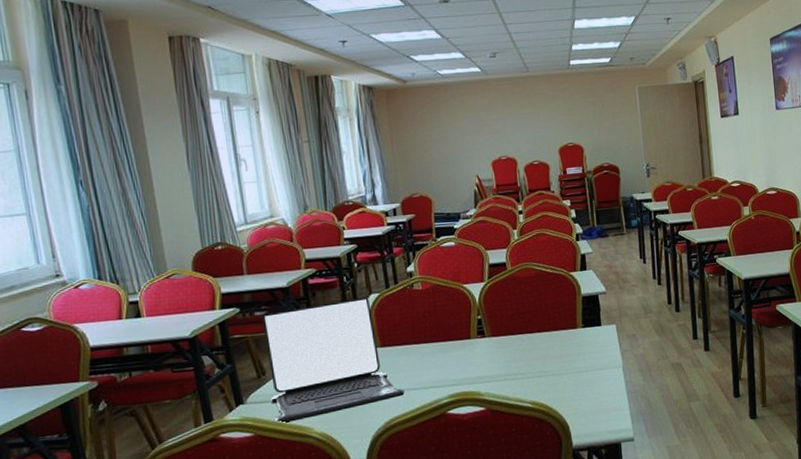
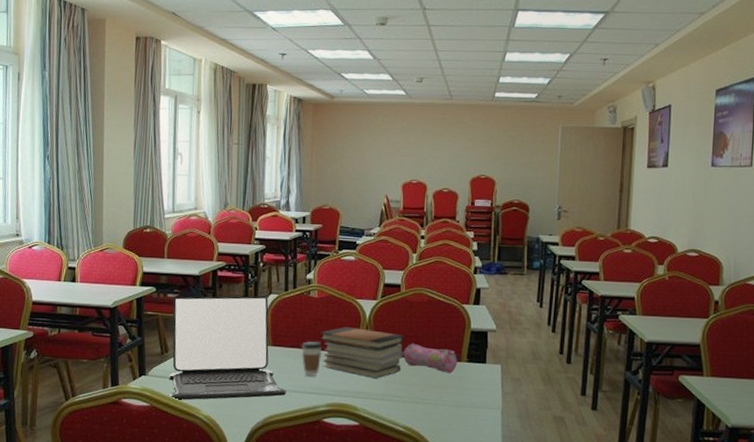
coffee cup: none [413,333,436,371] -> present [301,341,323,376]
book stack: none [430,312,520,361] -> present [320,327,405,379]
pencil case: none [519,318,576,342] -> present [403,343,460,374]

